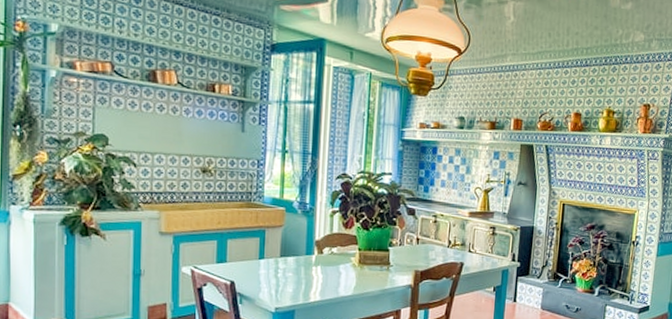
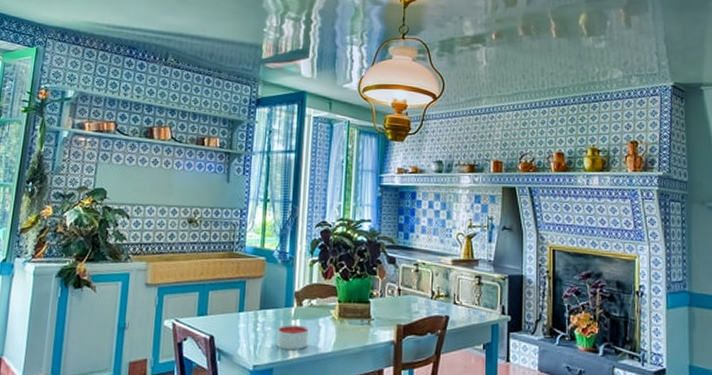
candle: none [298,271,329,294] -> present [276,324,309,350]

